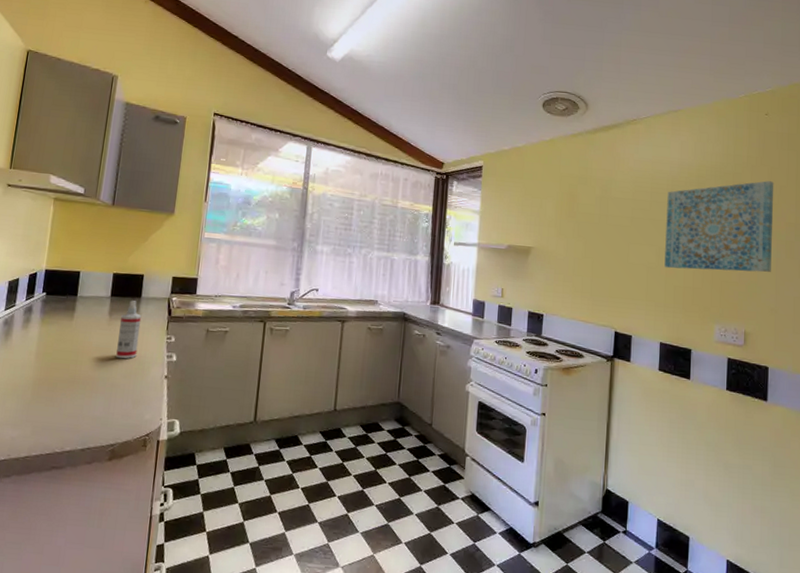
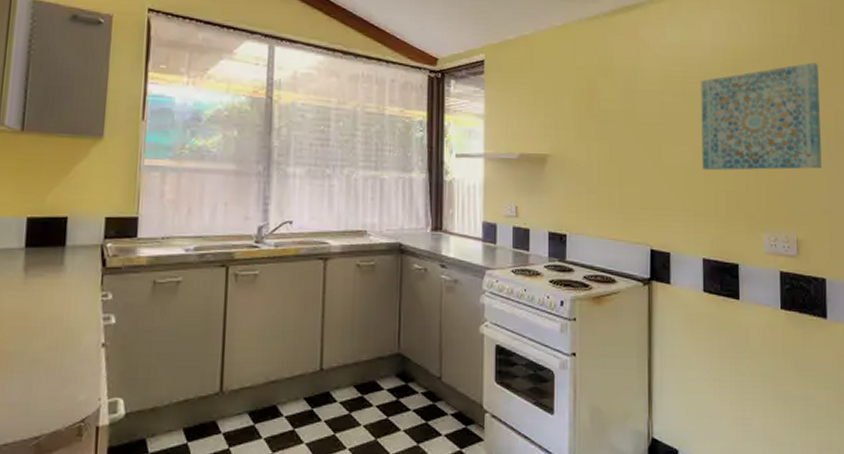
spray bottle: present [116,300,142,359] -> none [36,251,68,326]

